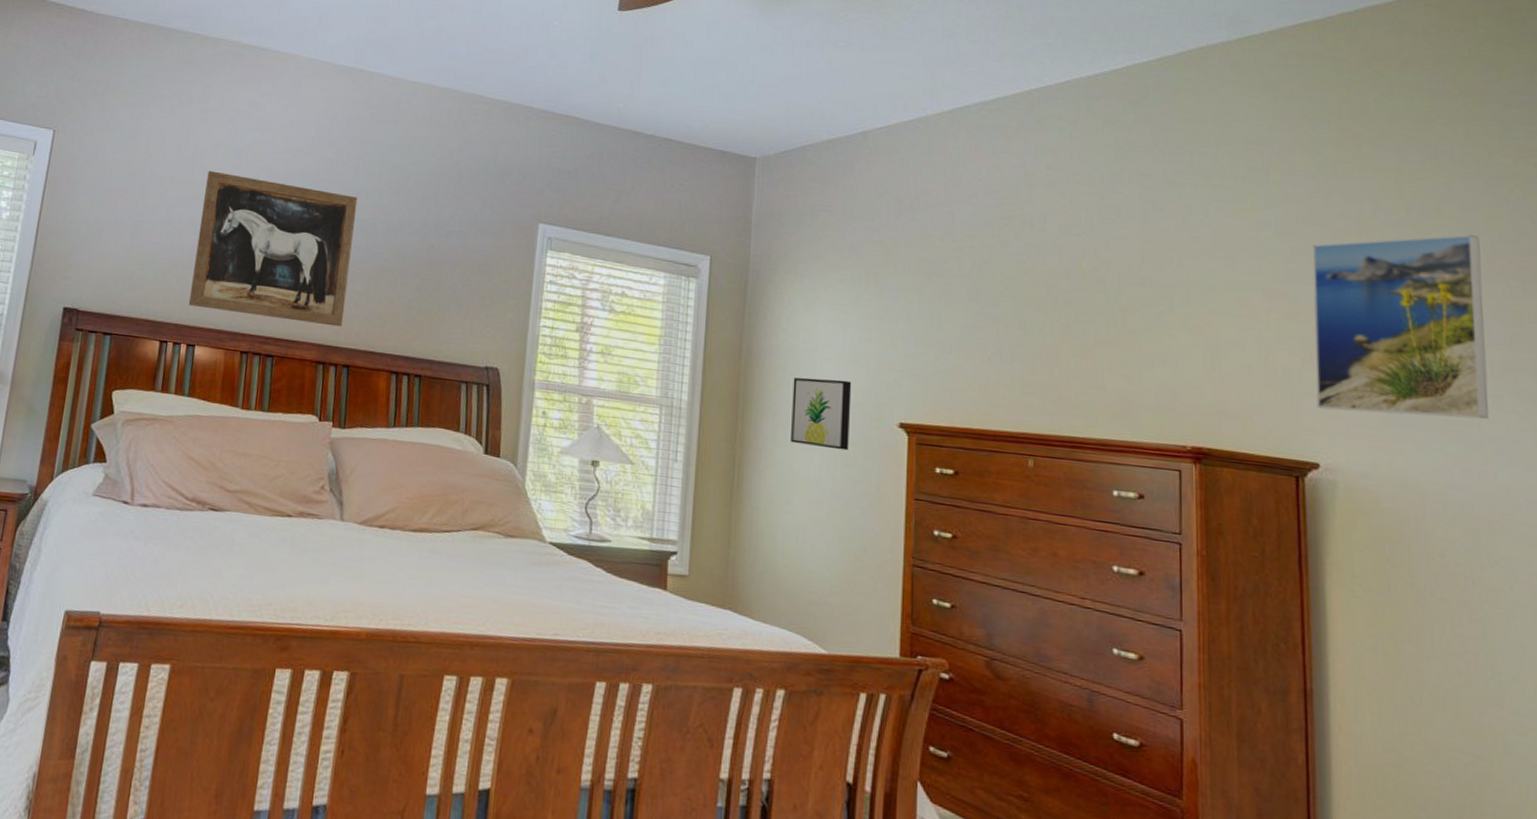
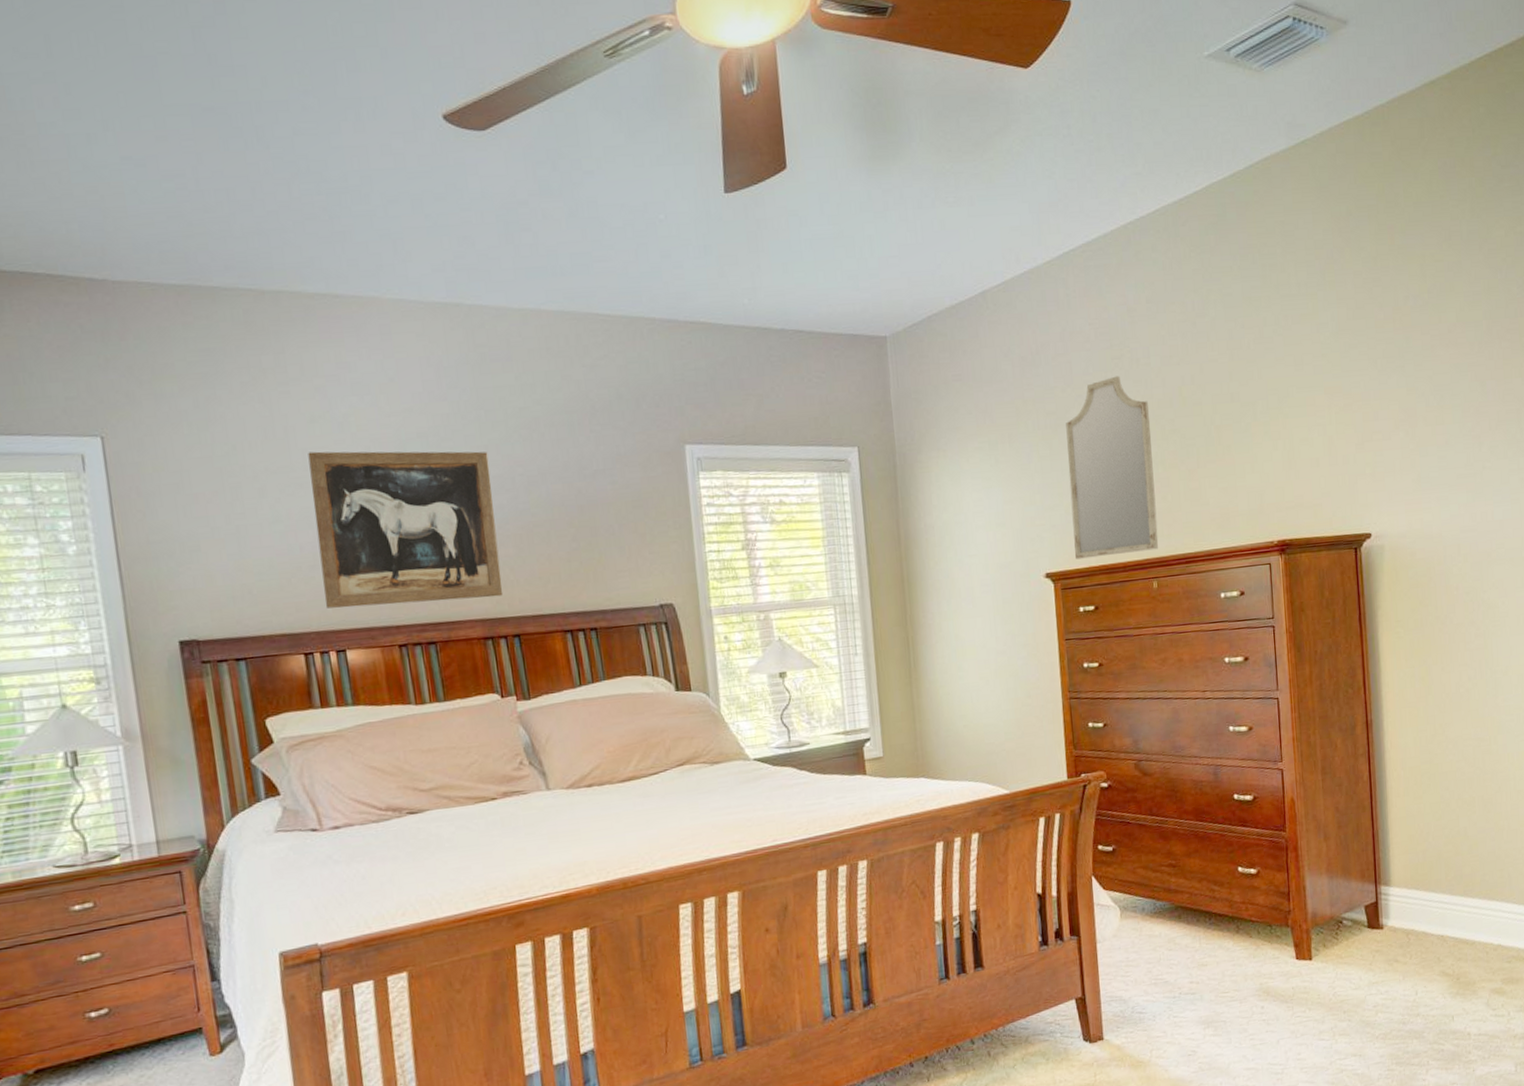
wall art: present [791,377,852,451] -> none [949,544,1005,614]
home mirror: none [937,235,1041,425] -> present [1066,375,1159,560]
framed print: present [1312,234,1489,419] -> none [1360,306,1488,485]

